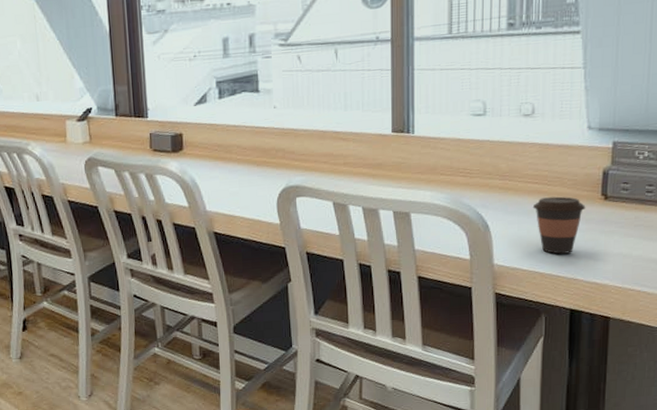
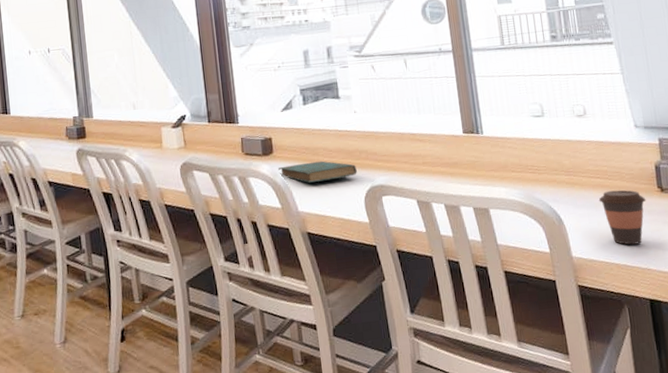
book: none [187,159,271,182] -> present [278,161,357,183]

